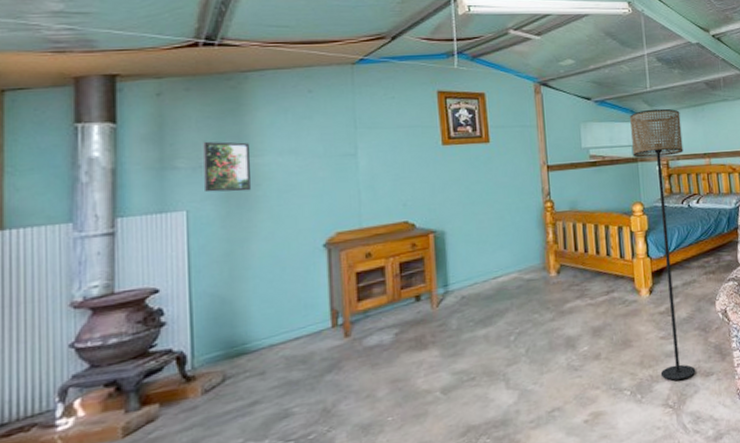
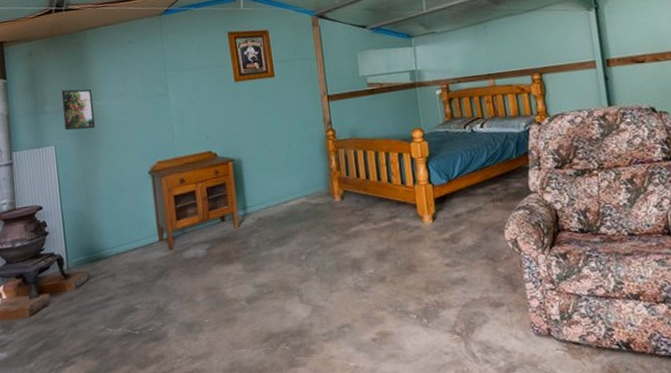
floor lamp: present [630,108,696,381] -> none [406,29,484,308]

